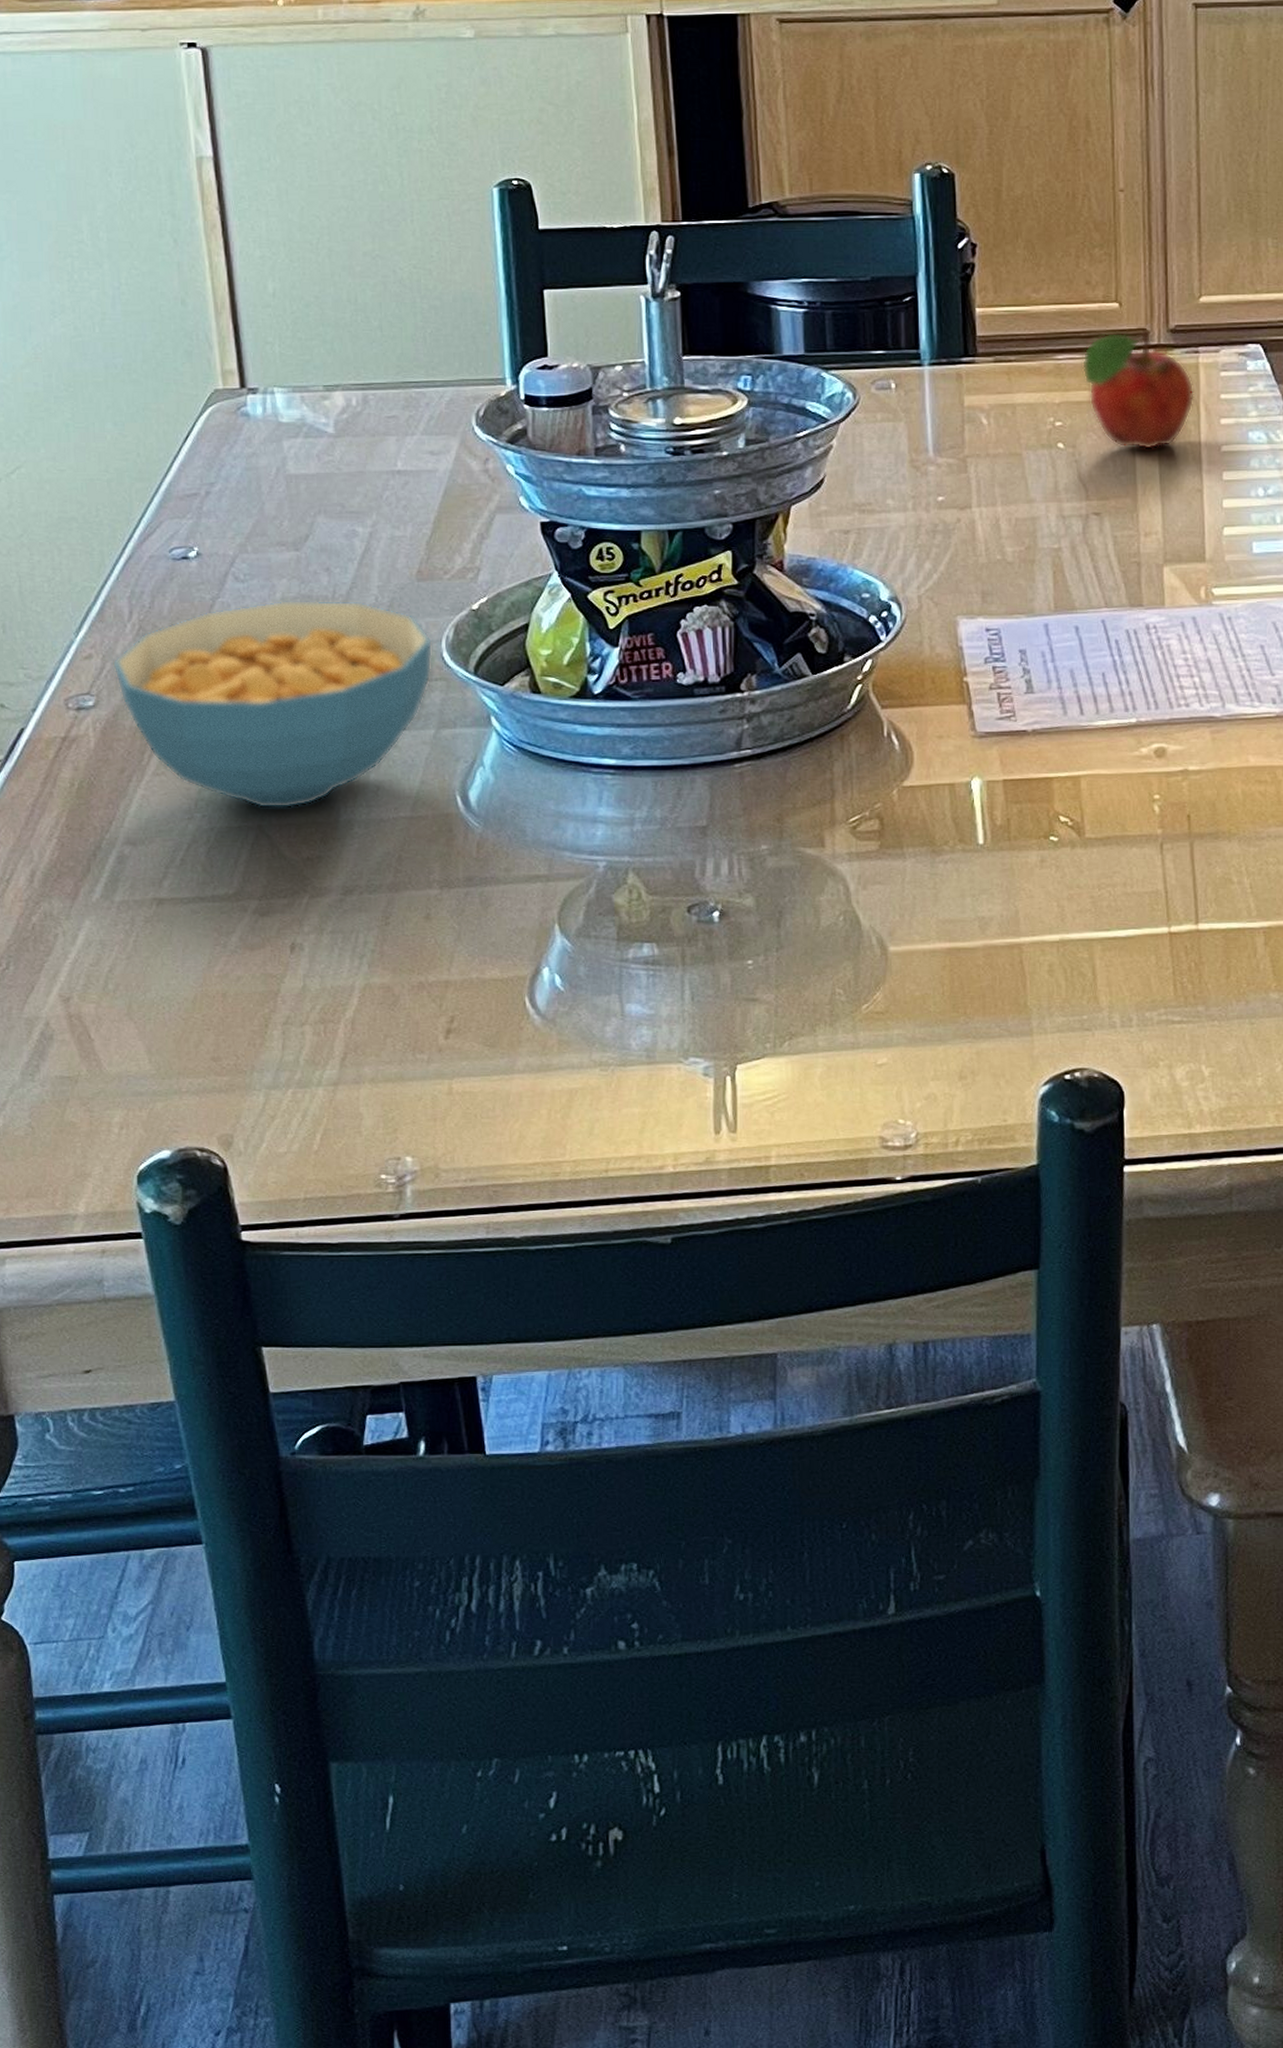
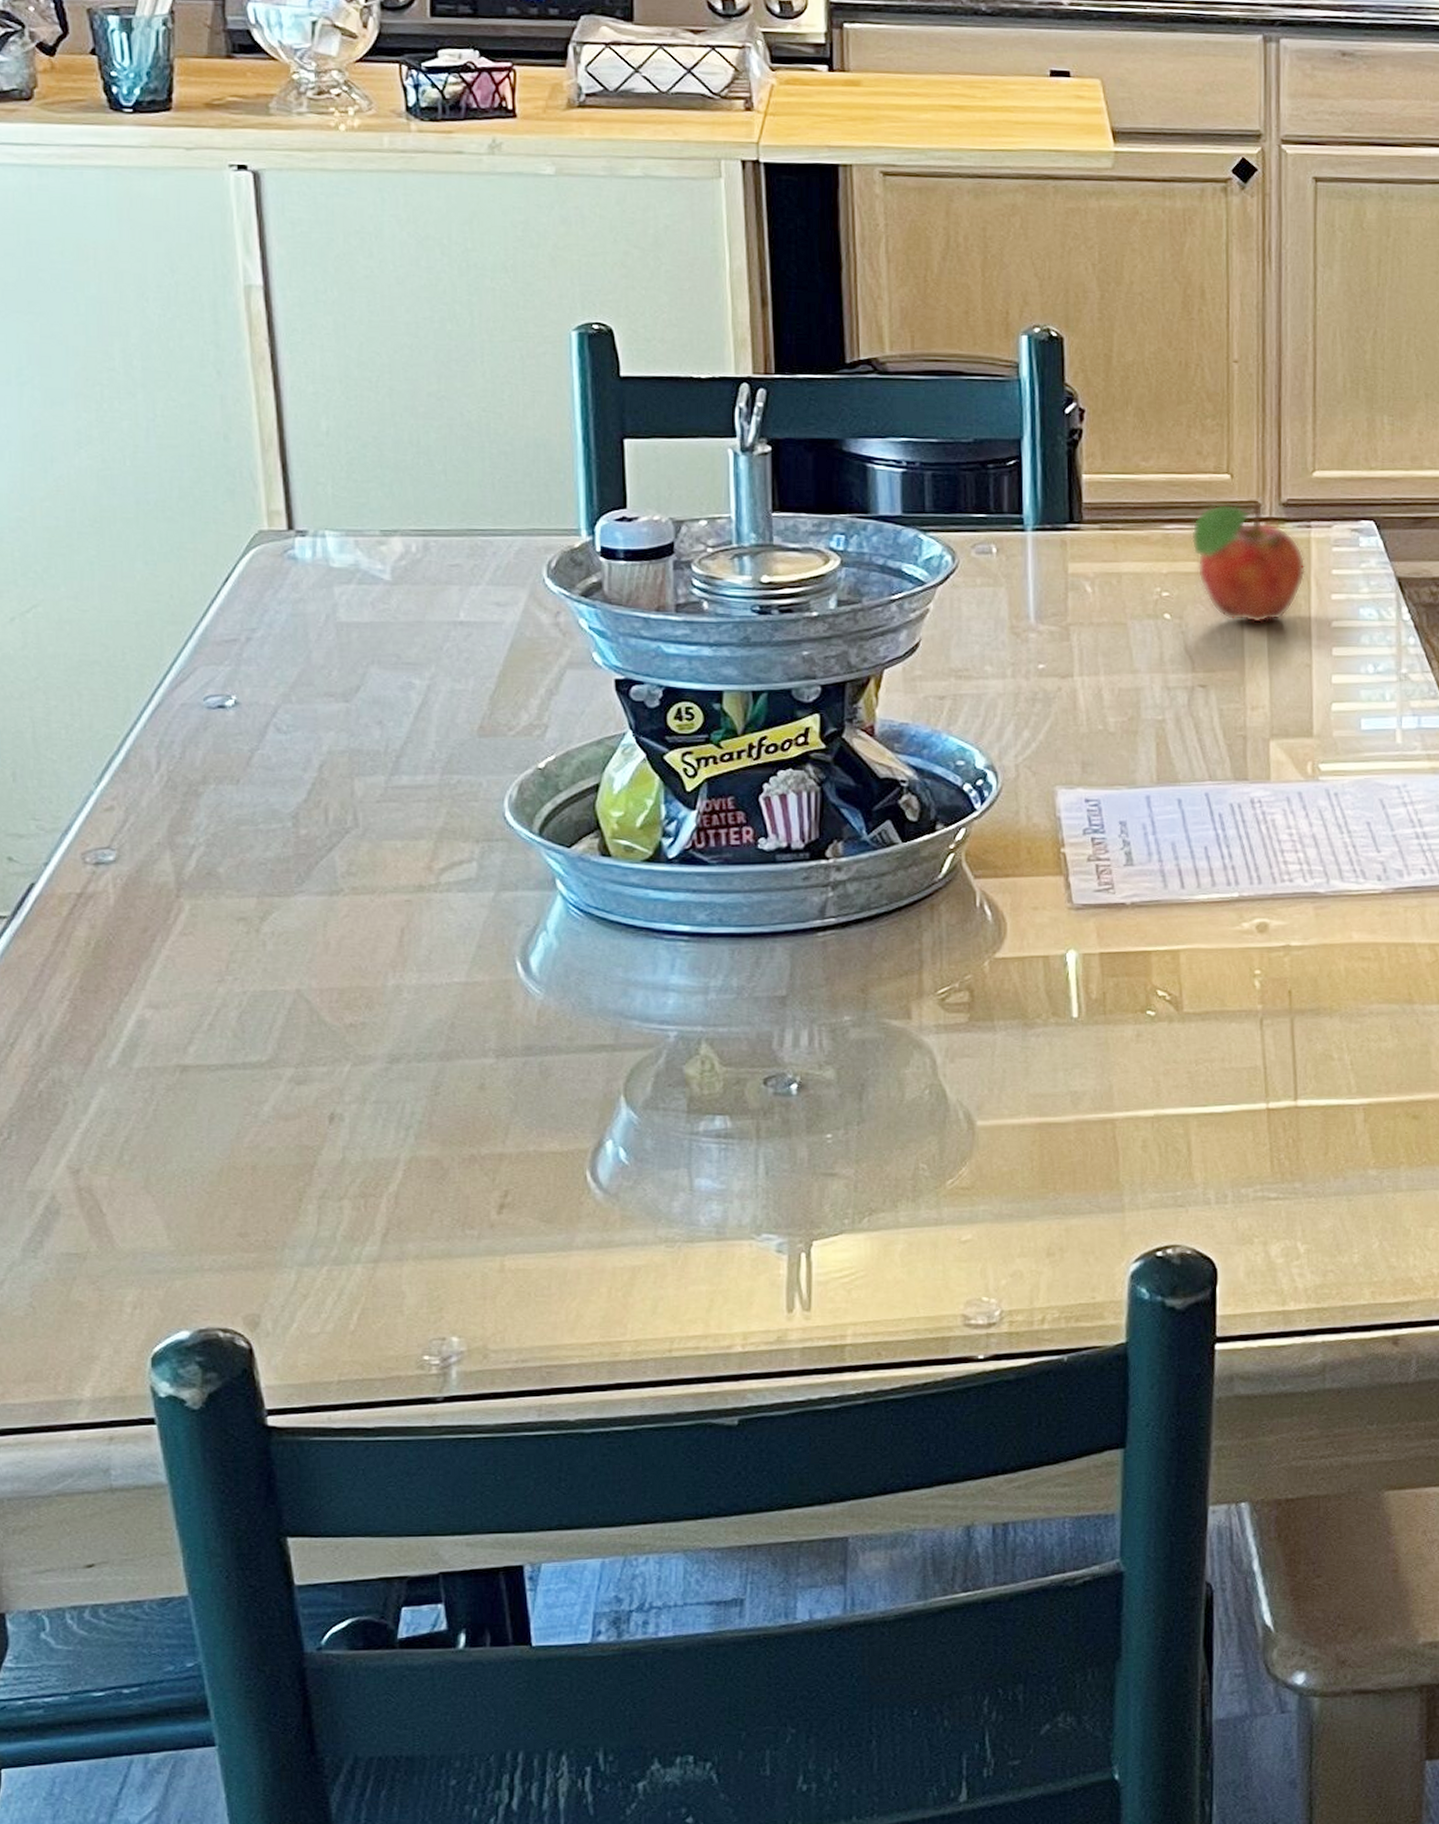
cereal bowl: present [112,600,433,809] -> none [136,753,494,972]

